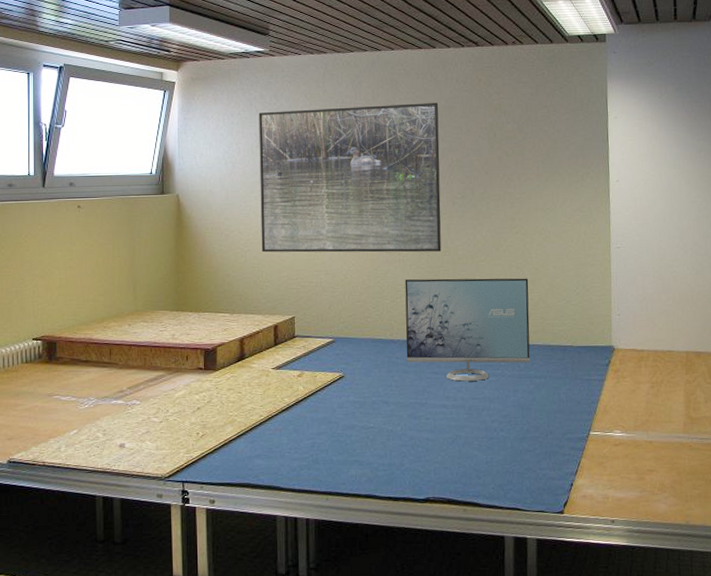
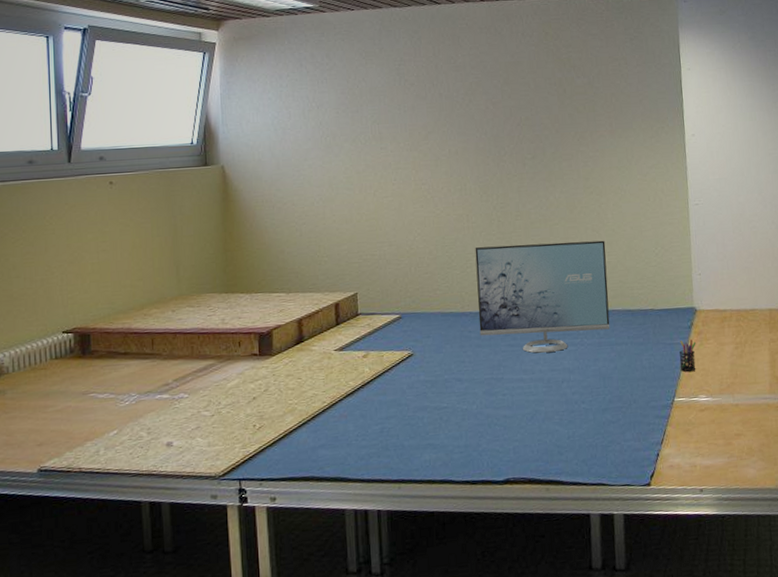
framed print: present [258,103,442,253] -> none [309,58,513,225]
pen holder: none [595,377,613,407] -> present [678,340,696,372]

